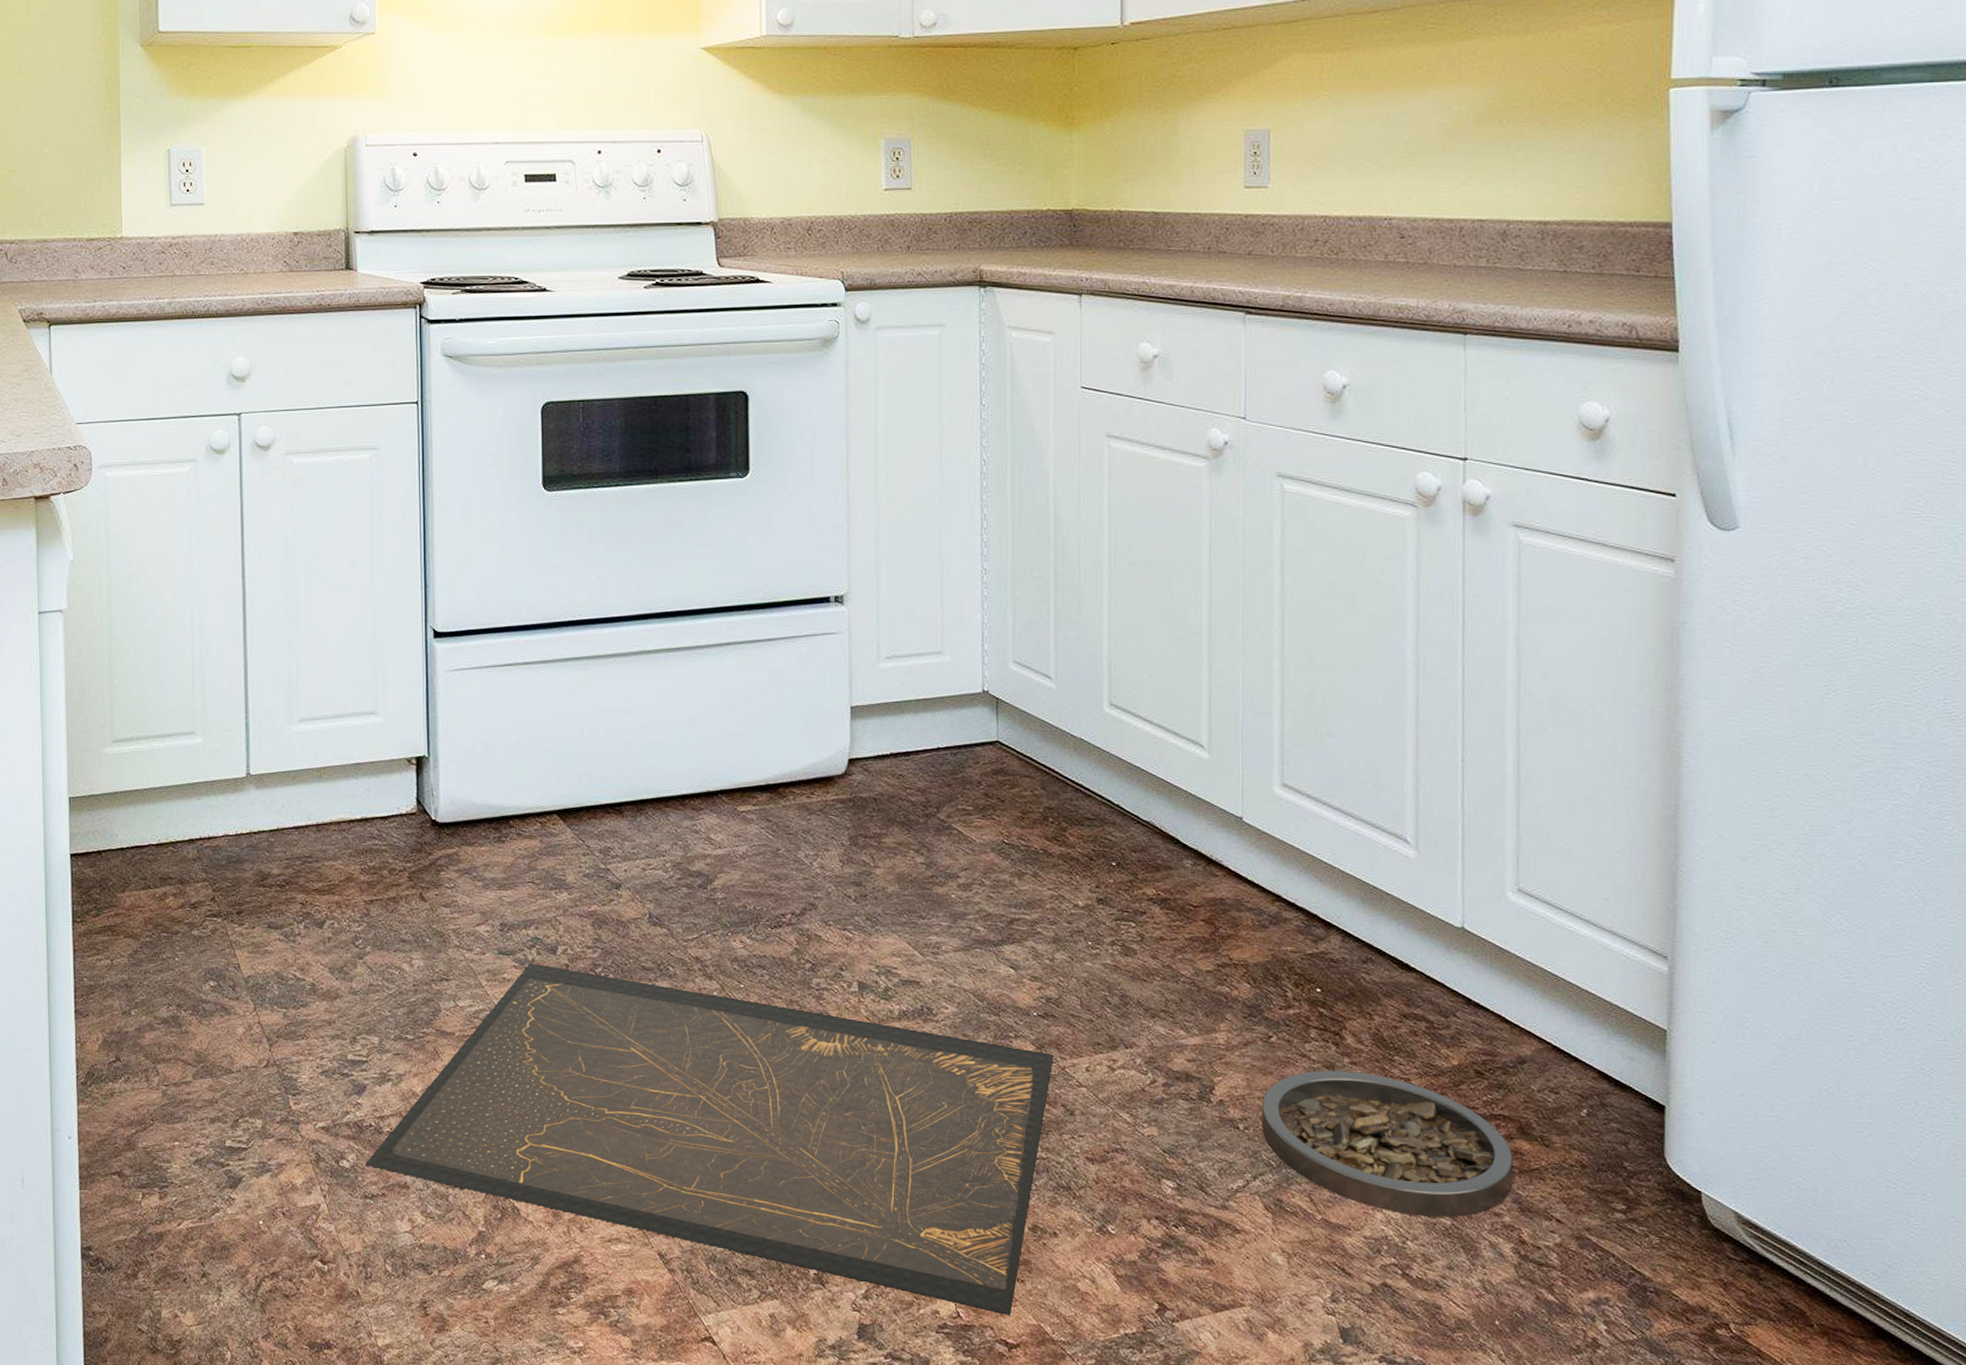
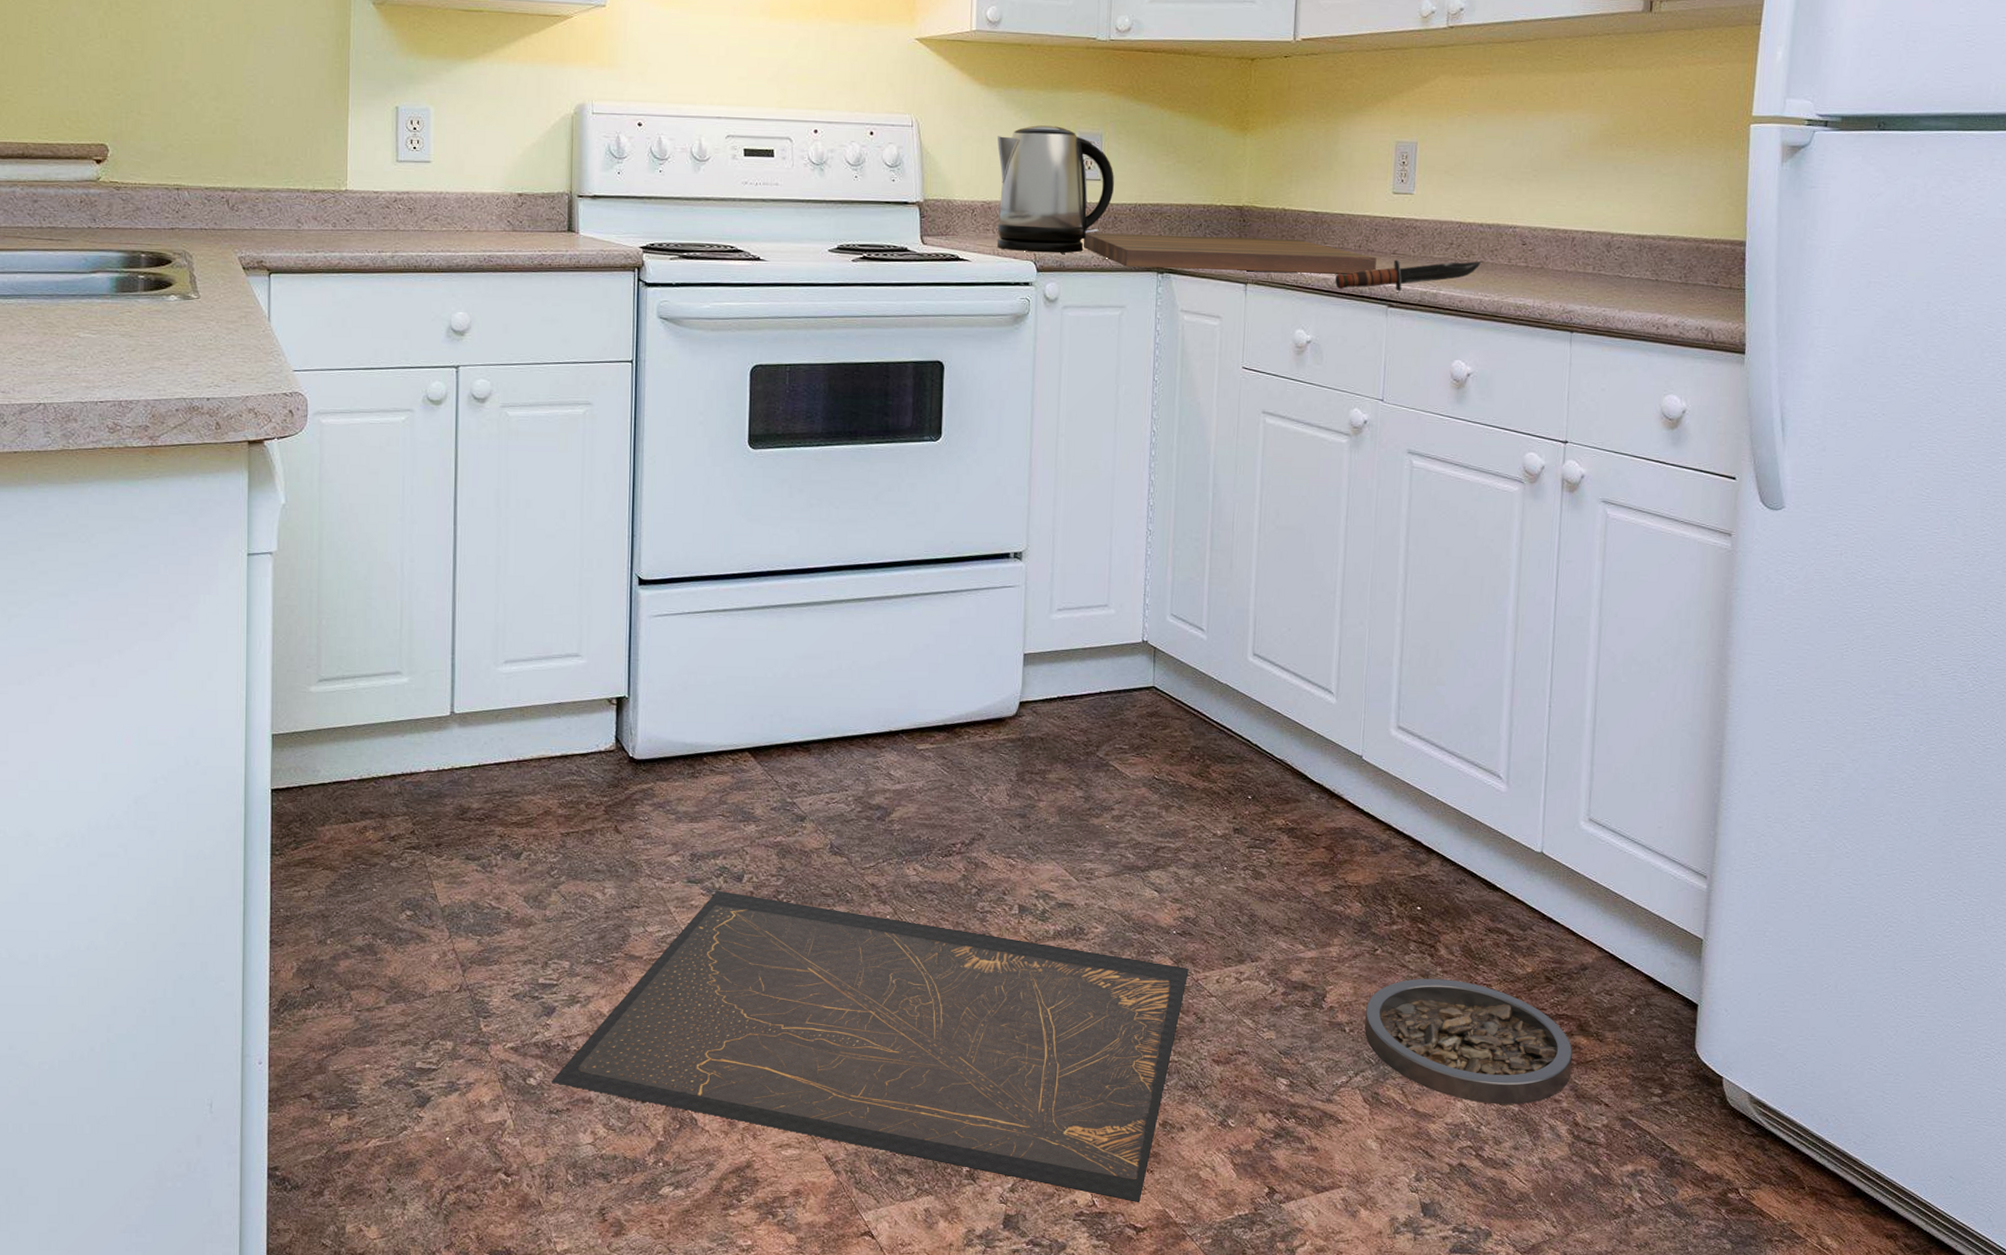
kettle: none [794,133,927,272] -> present [996,125,1115,255]
cutting board: none [894,244,1229,282] -> present [1083,233,1377,275]
knife: none [1182,259,1354,297] -> present [1334,259,1482,292]

